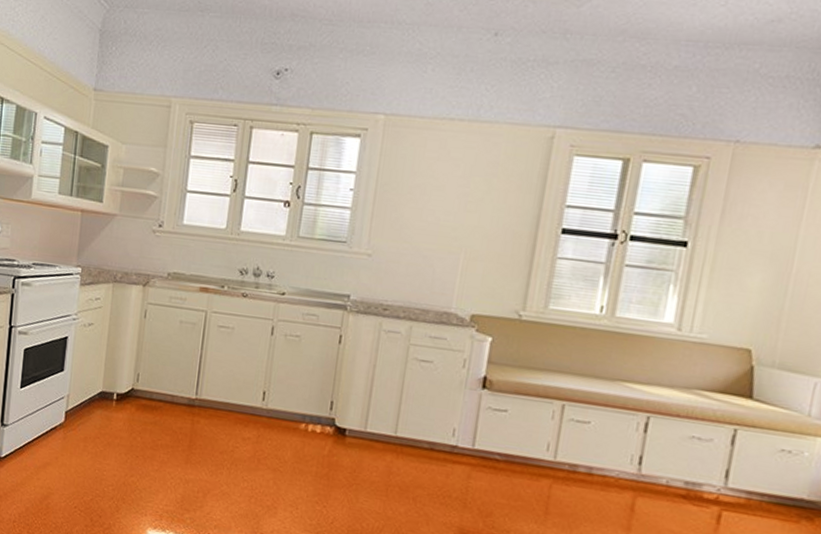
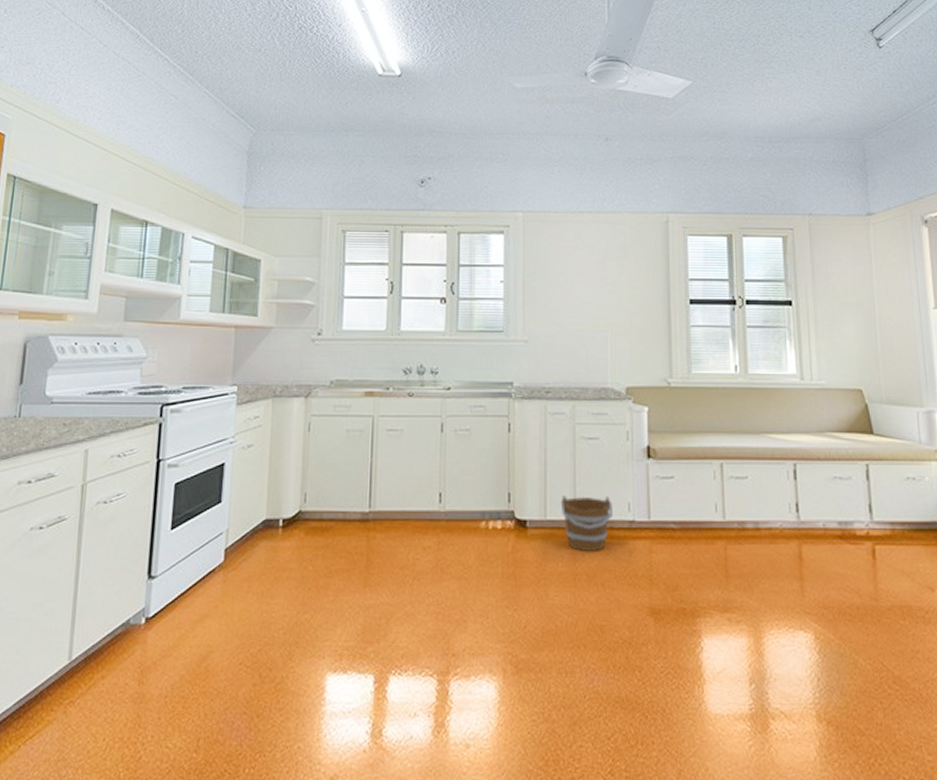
bucket: none [382,412,437,469] -> present [560,496,613,551]

